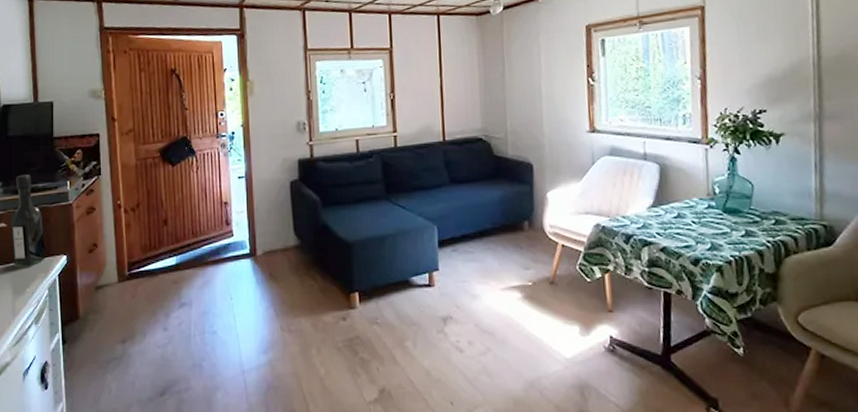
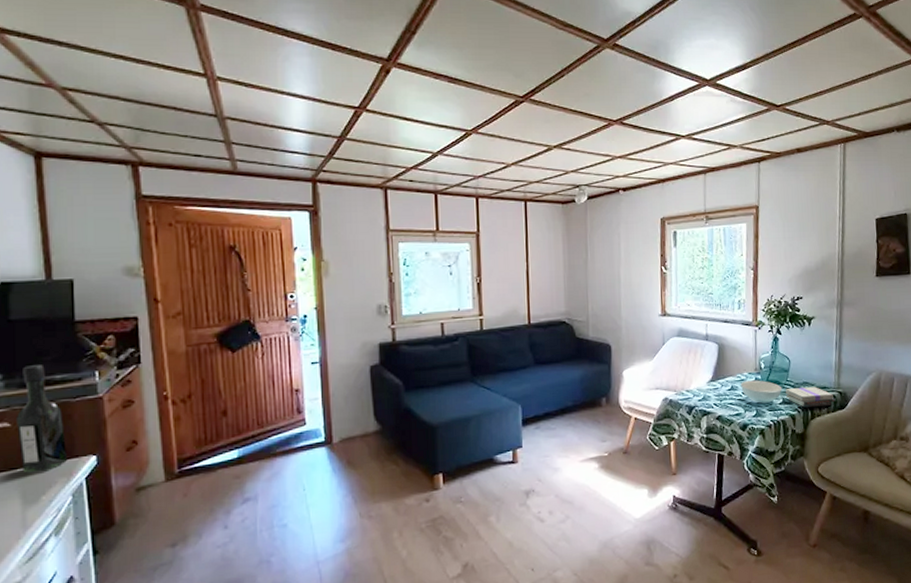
bowl: none [690,207,744,235] -> present [741,380,782,404]
books: none [748,217,819,242] -> present [785,387,836,408]

